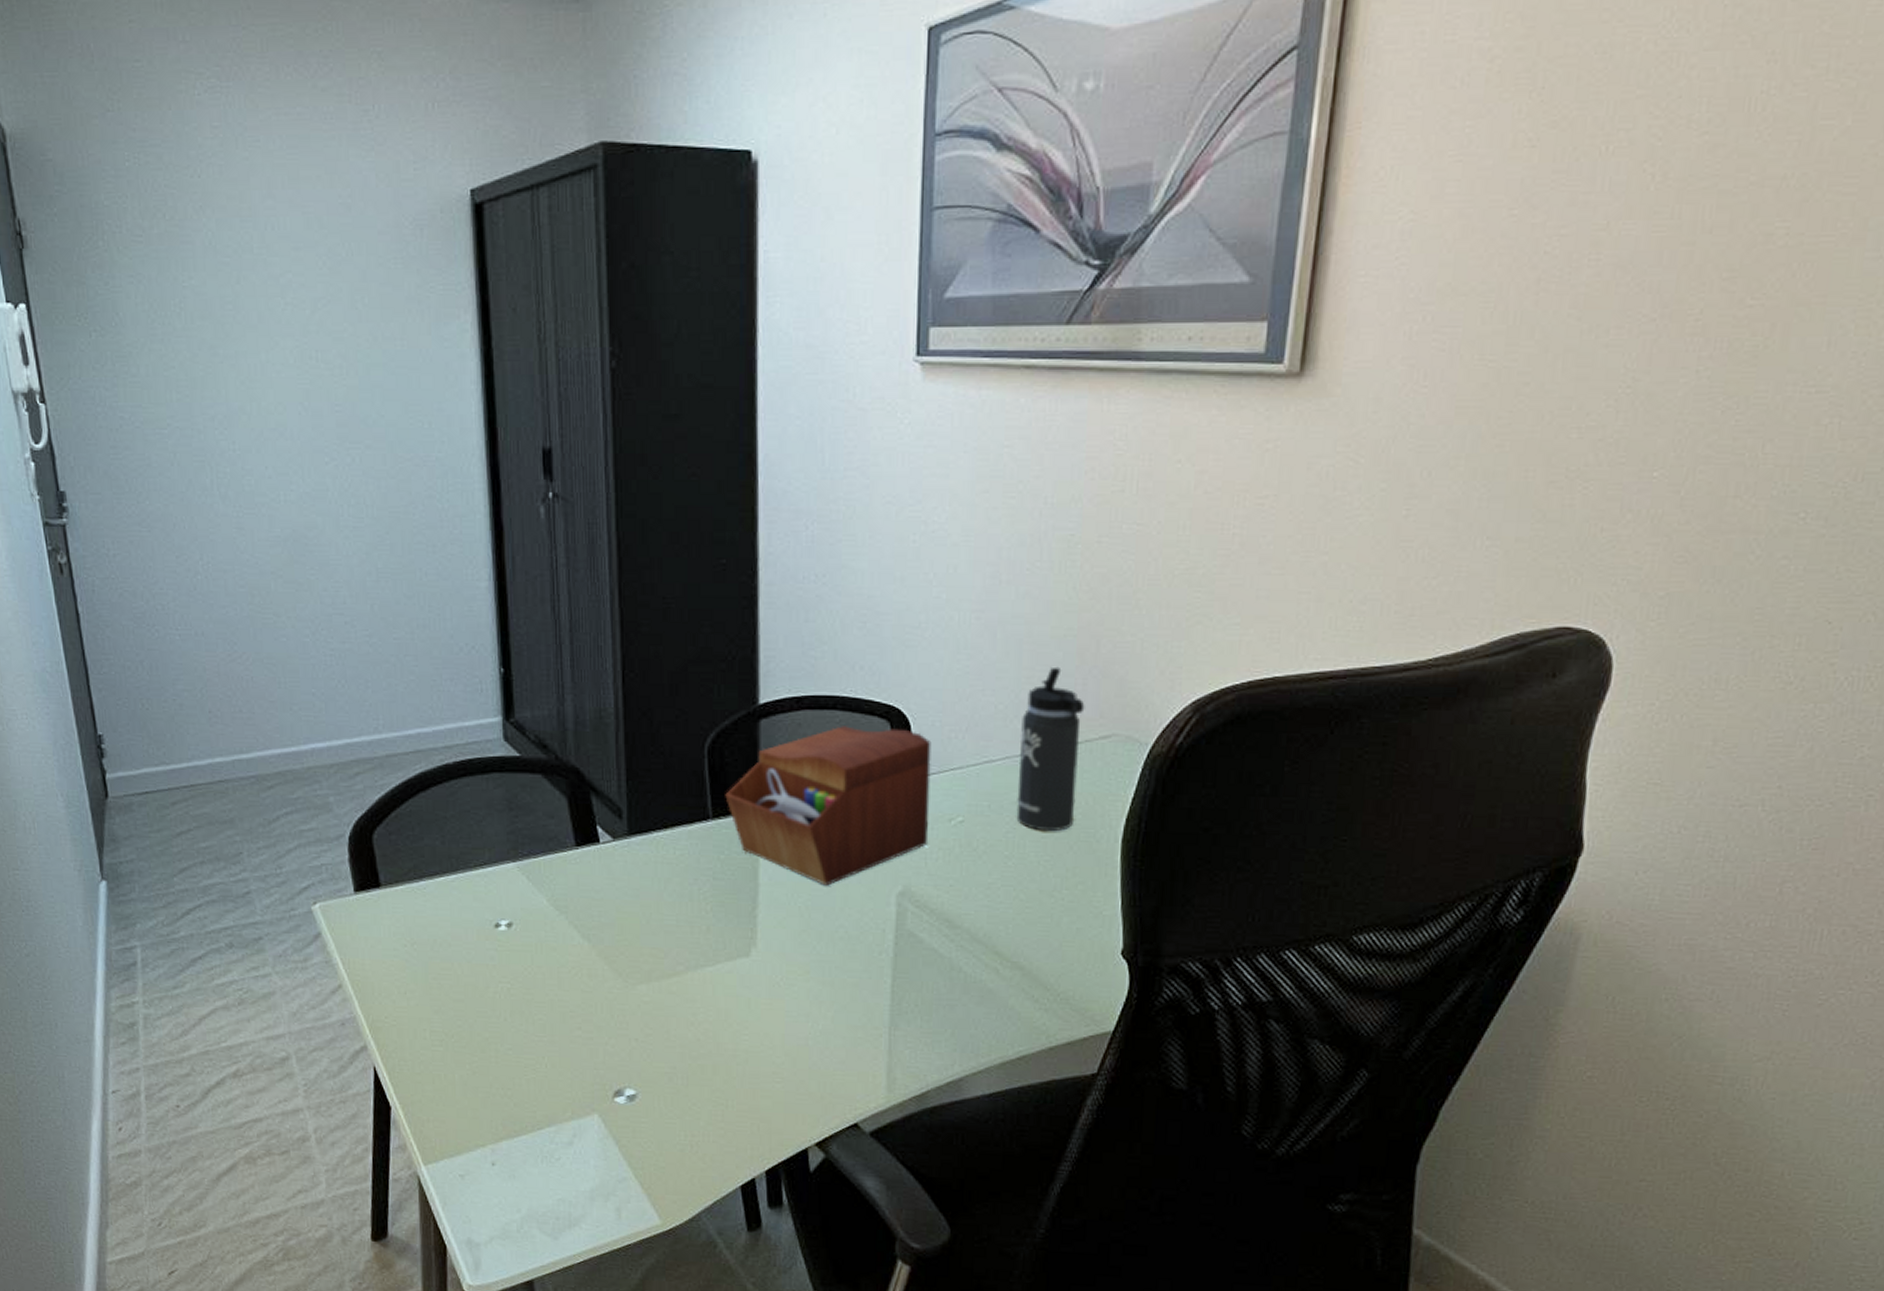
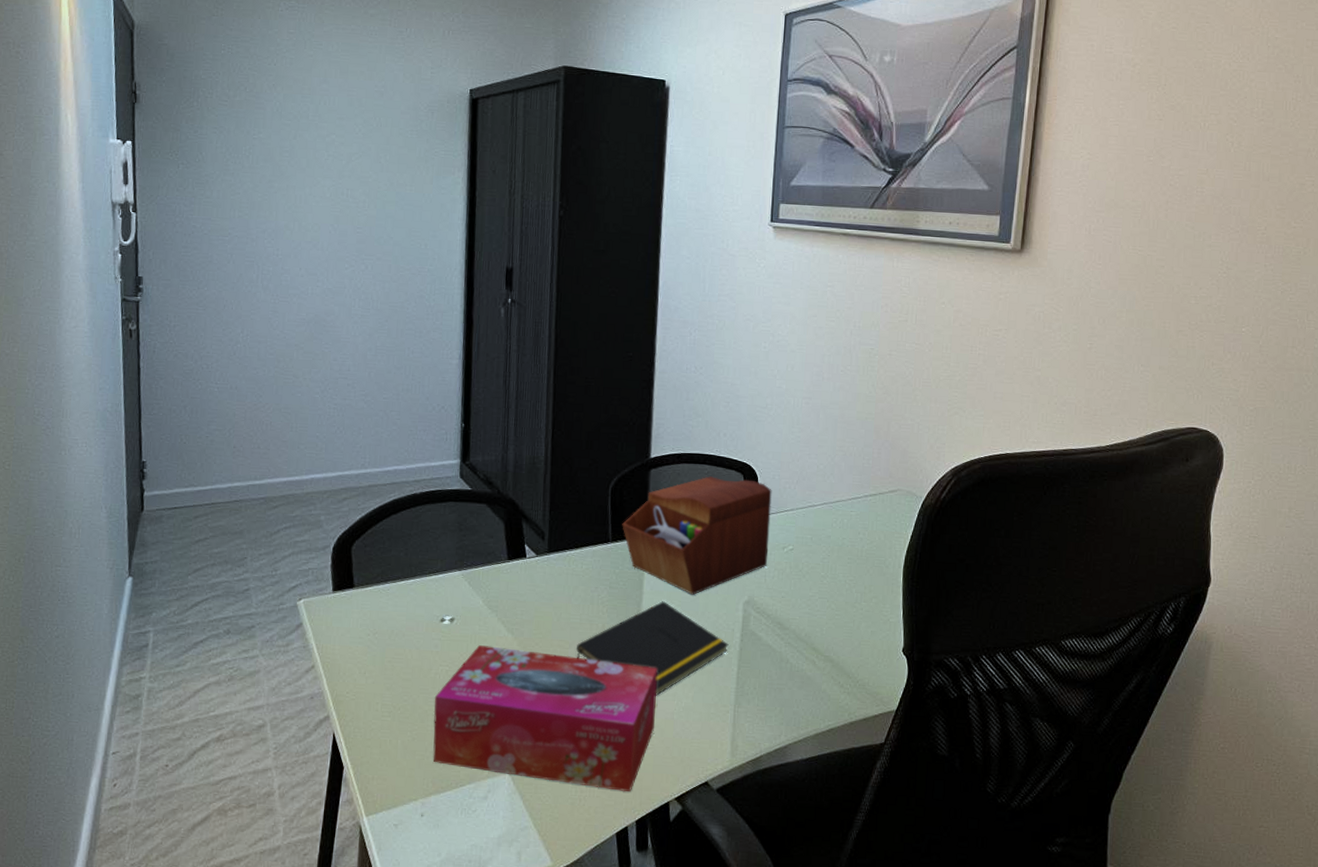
tissue box: none [495,956,784,1136] -> present [433,645,658,792]
notepad: none [675,895,878,1016] -> present [576,601,729,696]
thermos bottle: present [1016,666,1085,832] -> none [830,440,879,559]

